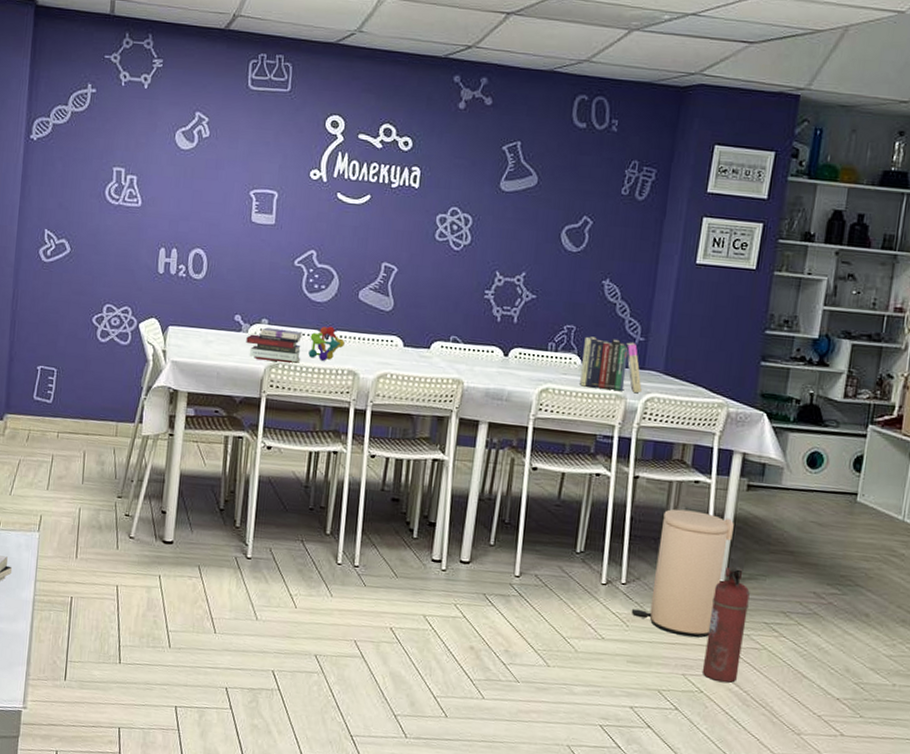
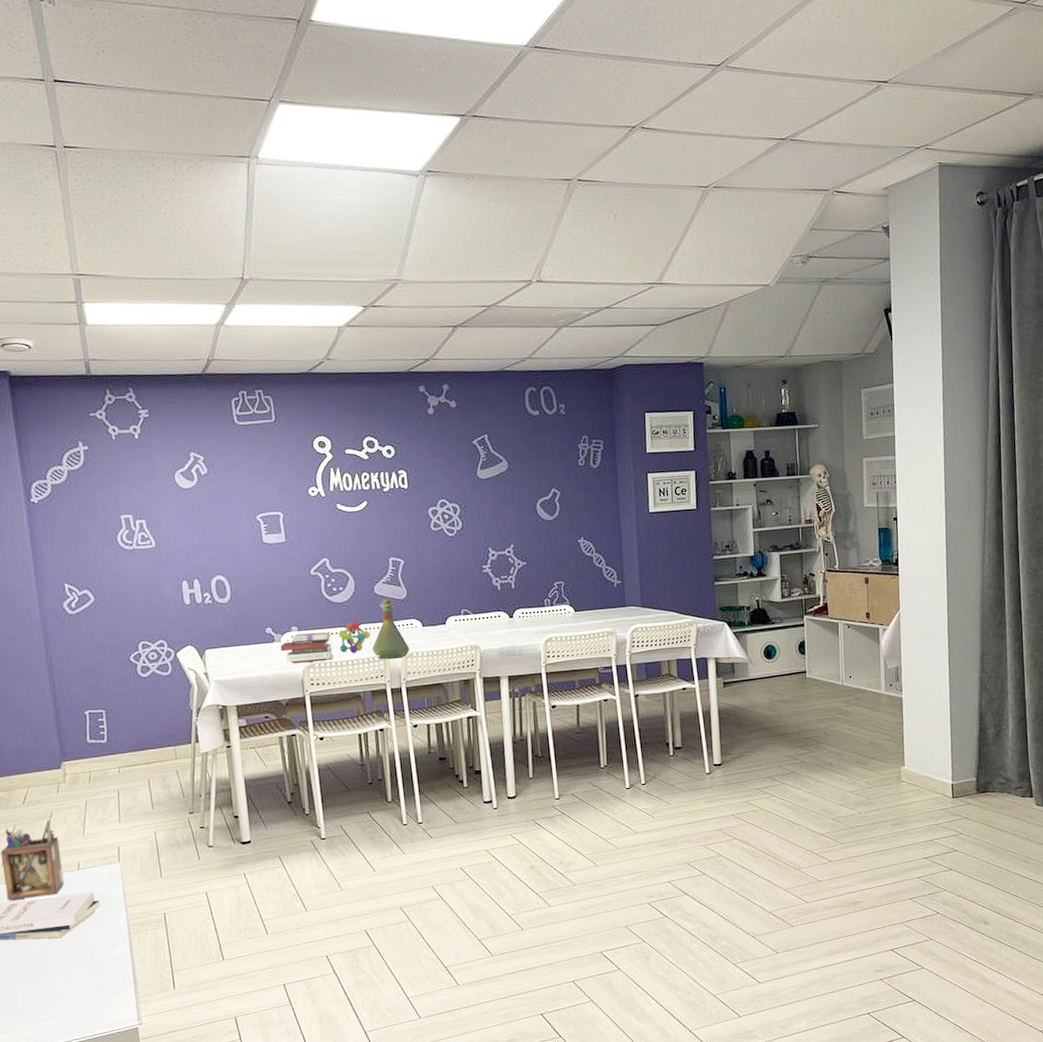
flask: none [343,308,384,377] -> present [371,599,410,660]
books: present [580,336,642,394] -> none [573,586,627,630]
pedal bin: present [631,509,734,638] -> none [653,712,720,815]
fire extinguisher: present [701,565,750,683] -> none [714,749,746,844]

